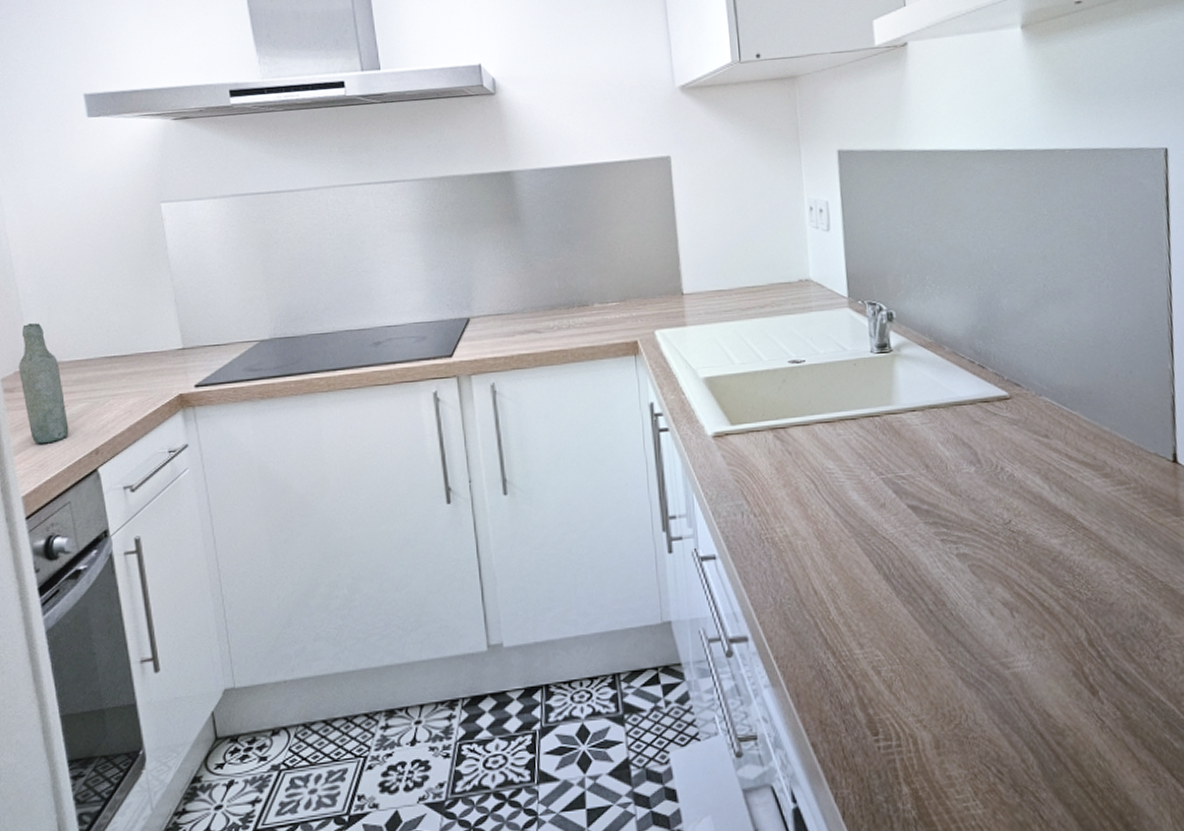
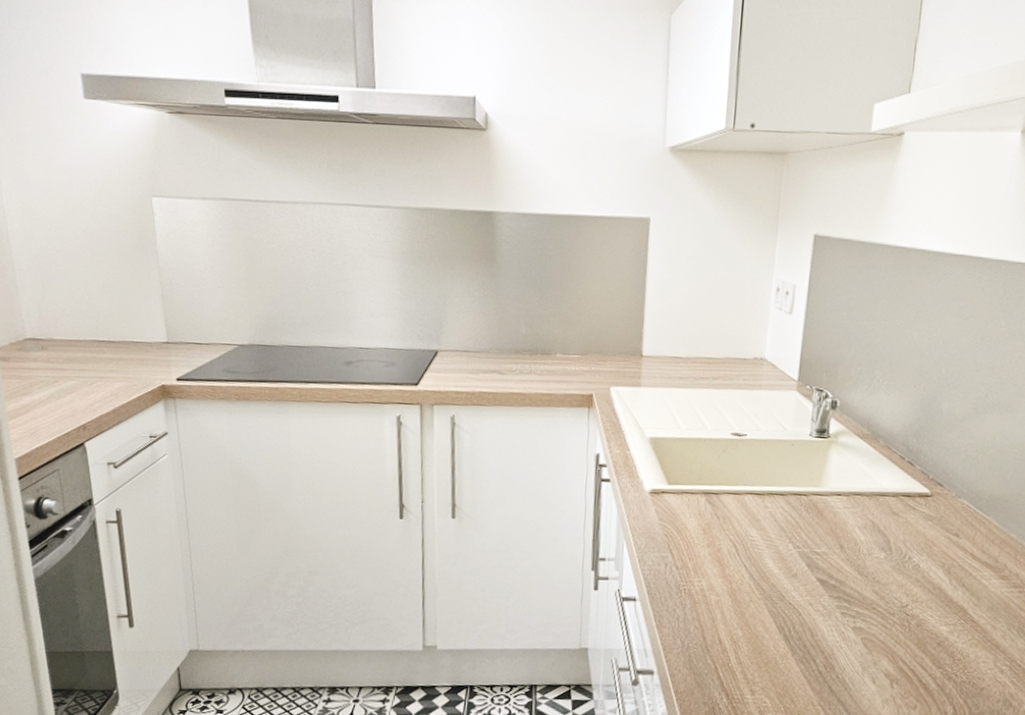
bottle: present [19,322,69,444] -> none [14,297,59,414]

